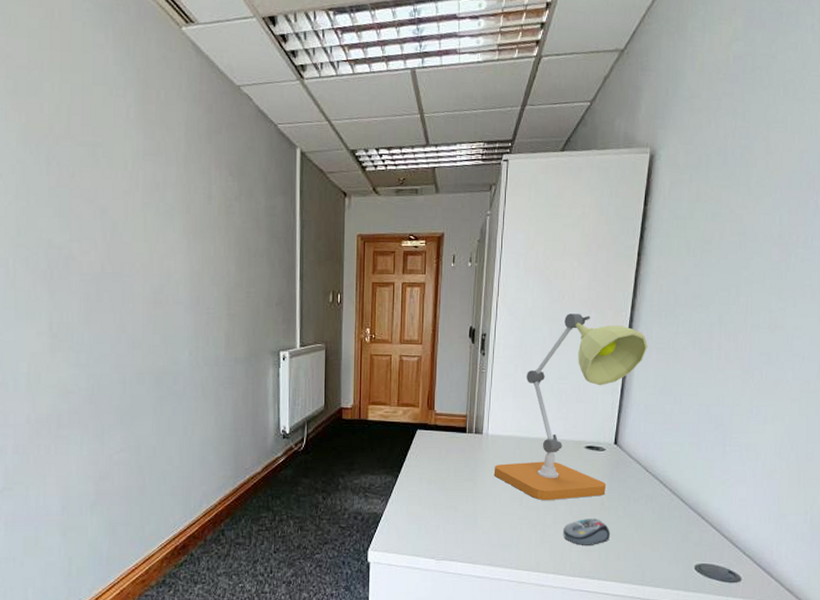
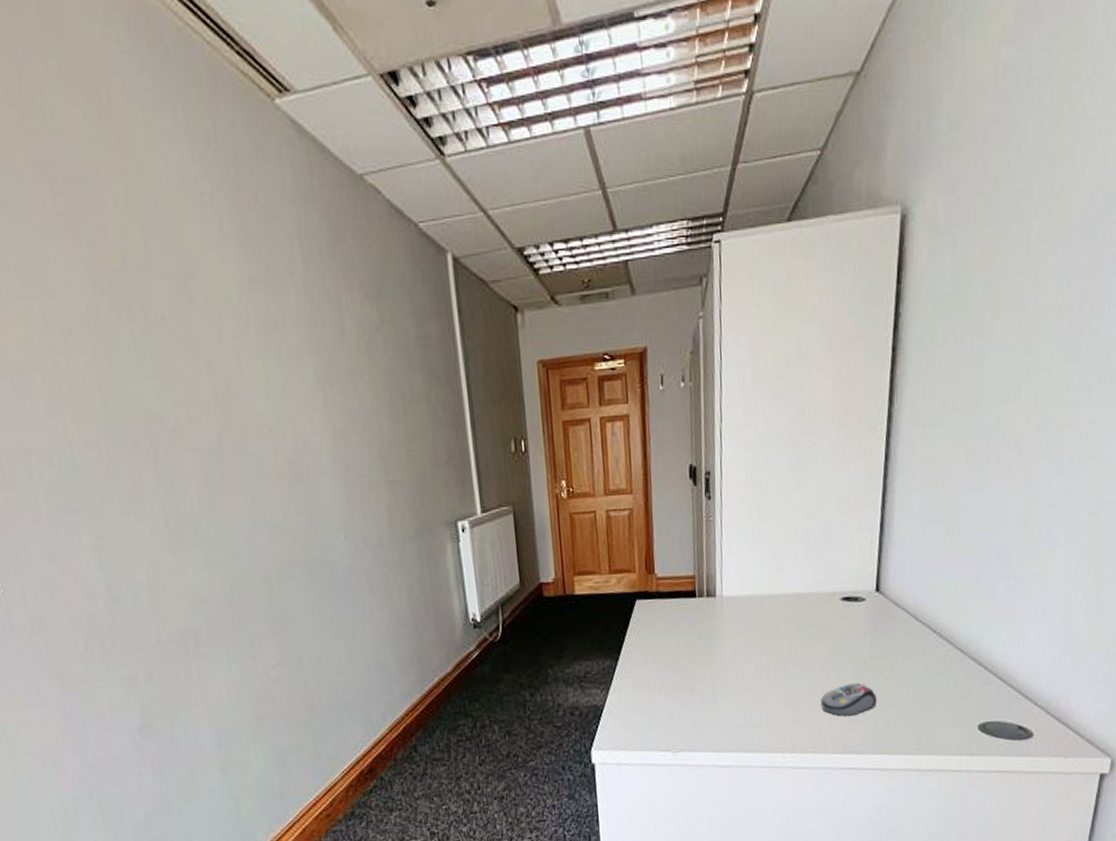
desk lamp: present [493,313,648,500] -> none [733,434,911,669]

